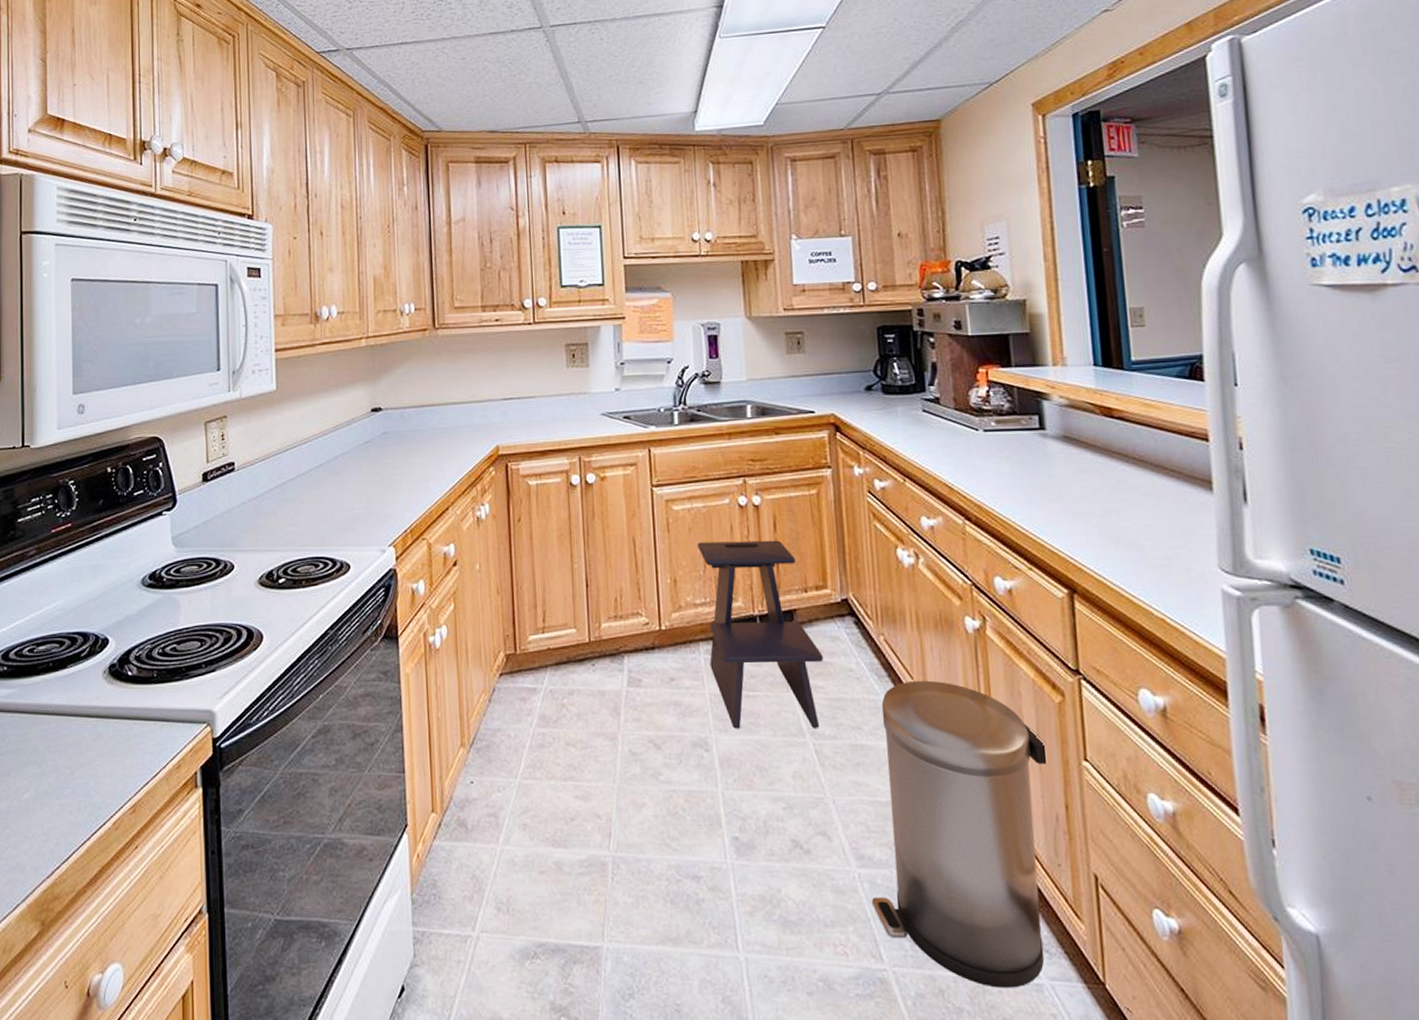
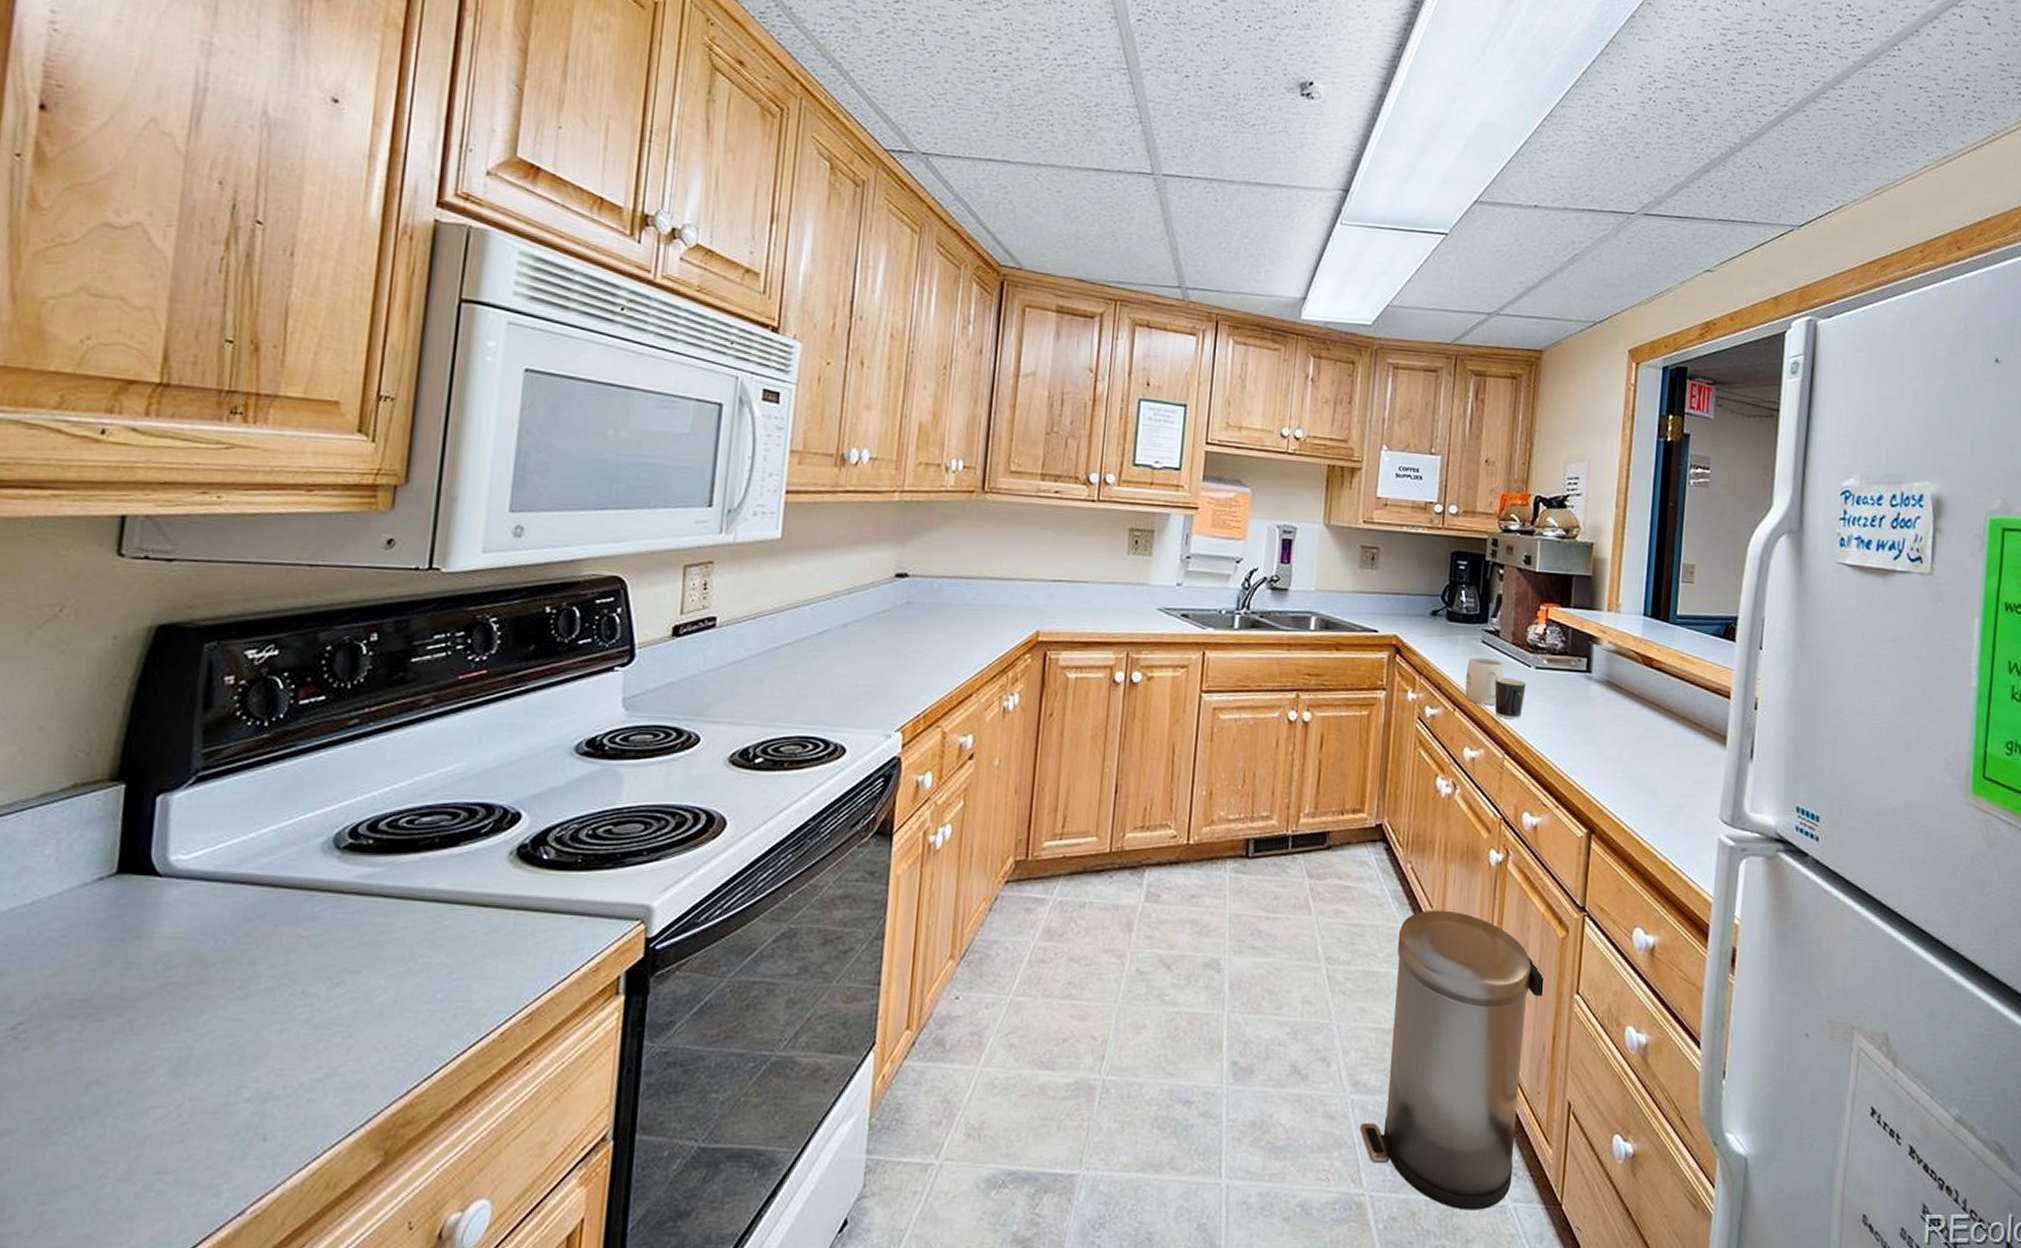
step stool: present [696,540,823,729] -> none [1234,755,1349,953]
mug: none [910,426,951,472] -> present [1465,657,1504,705]
mug: none [943,444,977,485] -> present [1494,678,1526,720]

